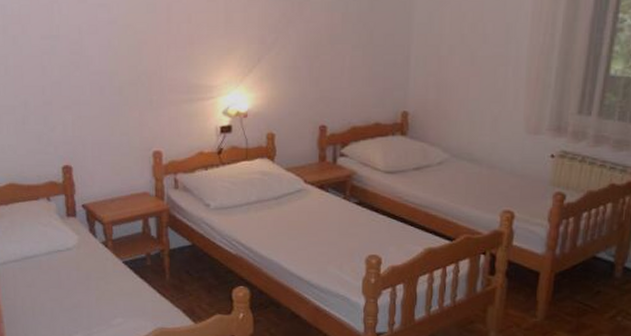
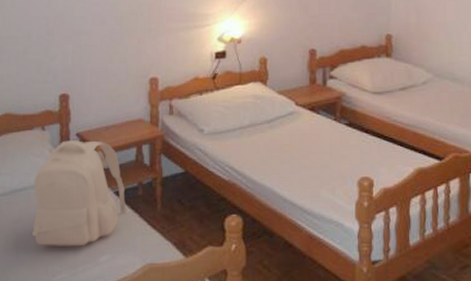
backpack: none [43,211,136,310] -> present [31,140,126,247]

